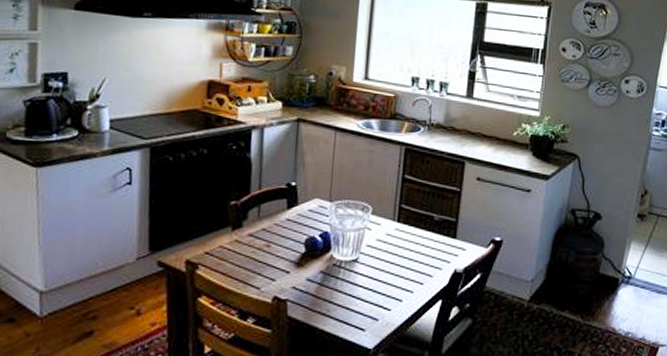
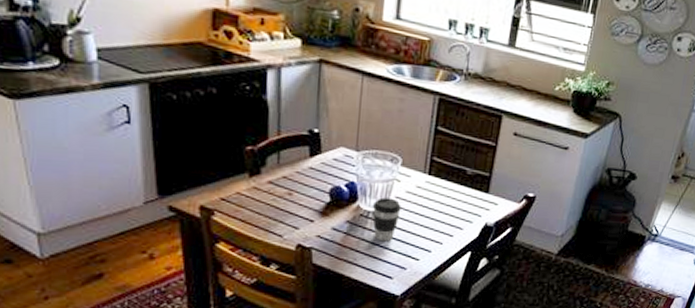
coffee cup: none [345,246,372,292] -> present [372,197,401,242]

